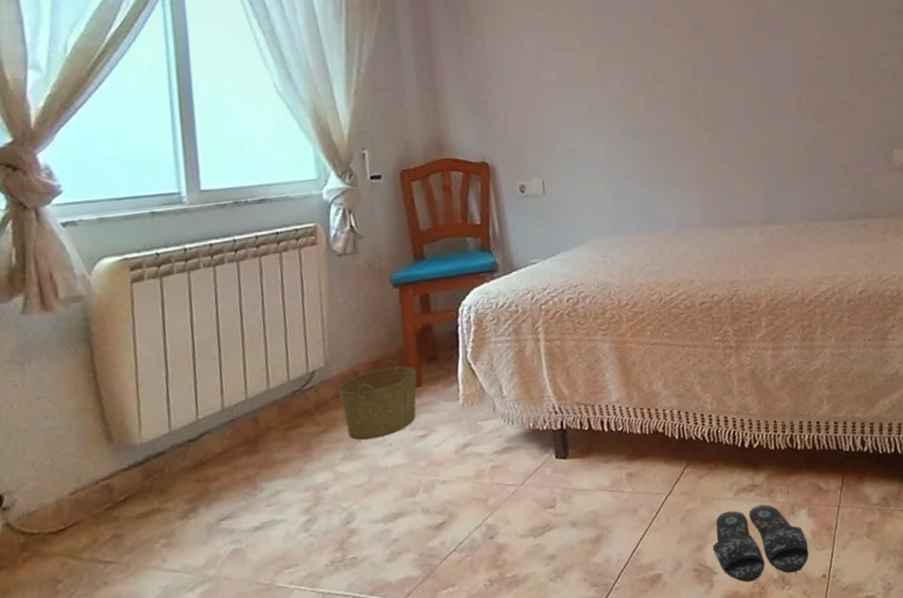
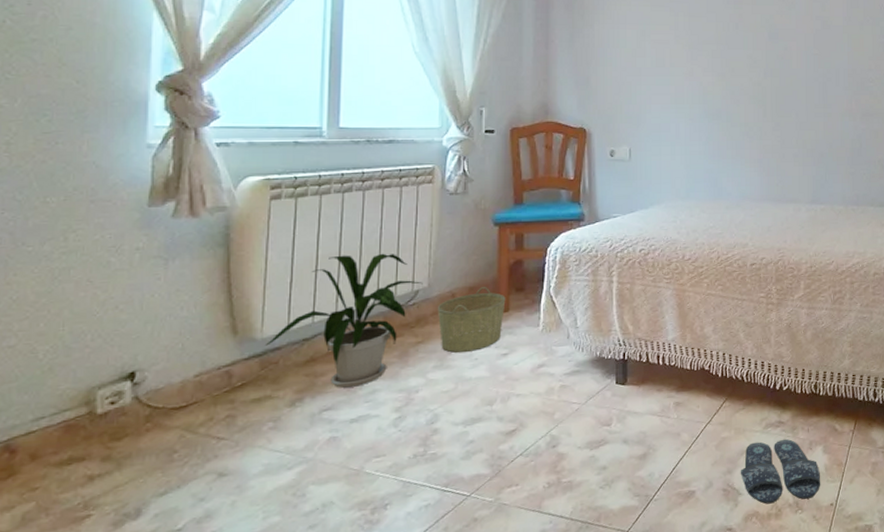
house plant: none [145,331,319,493] -> present [265,253,423,388]

